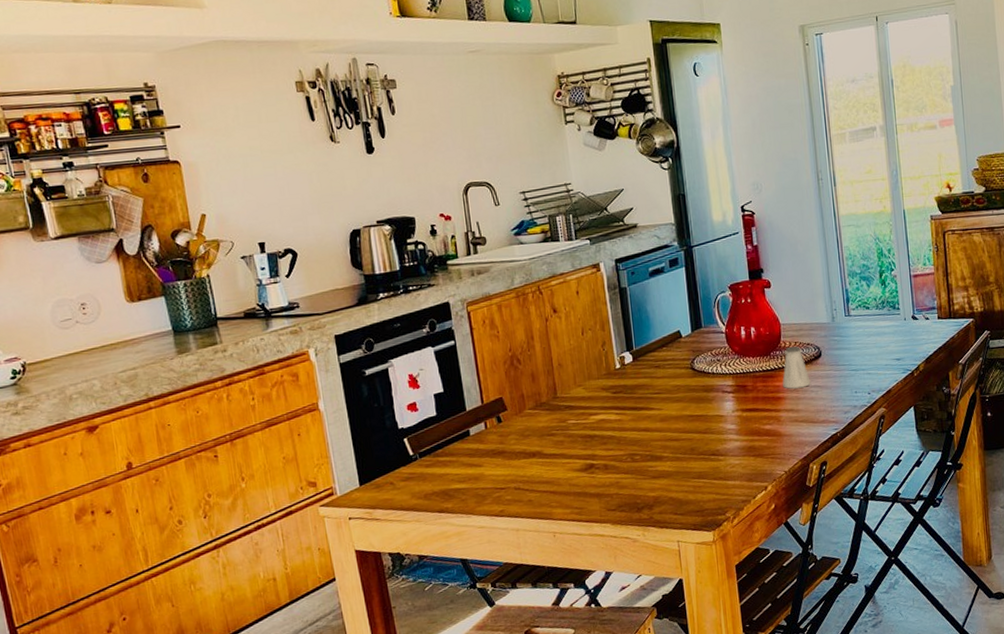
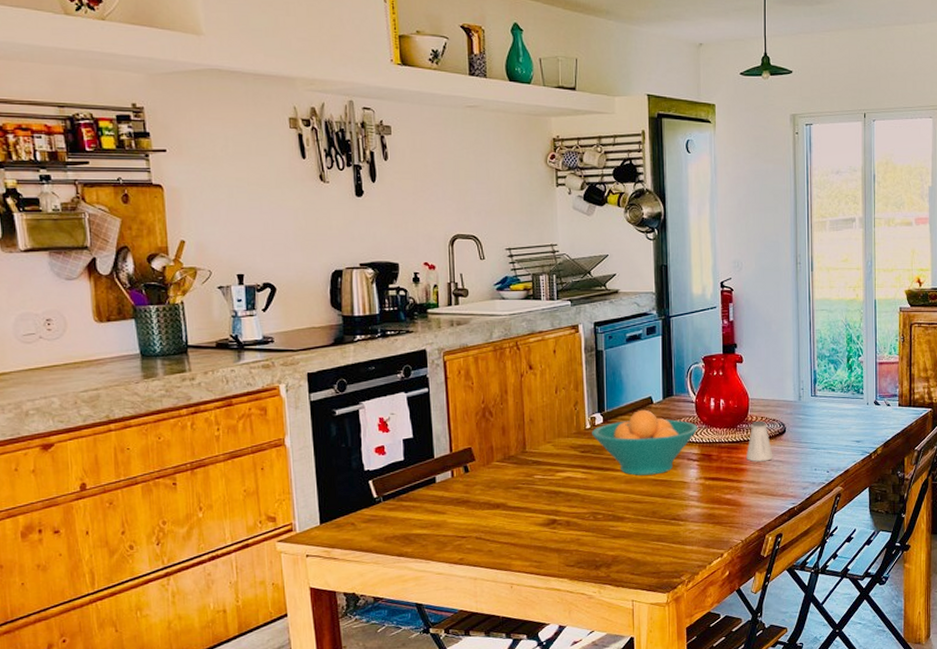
fruit bowl: none [622,344,731,413] -> present [592,409,698,476]

